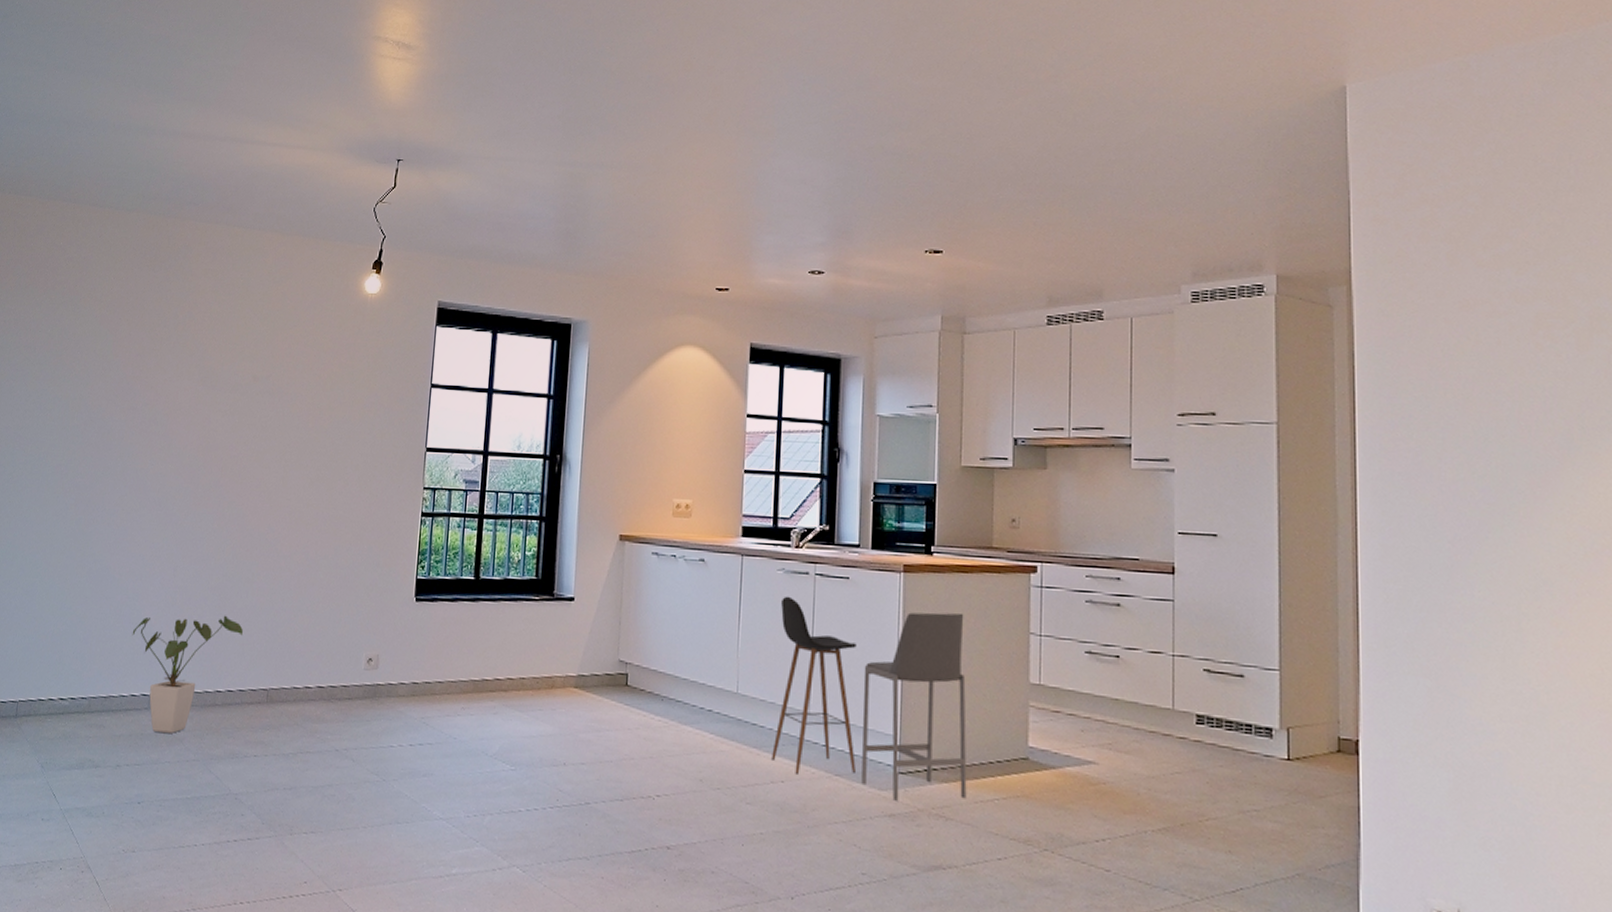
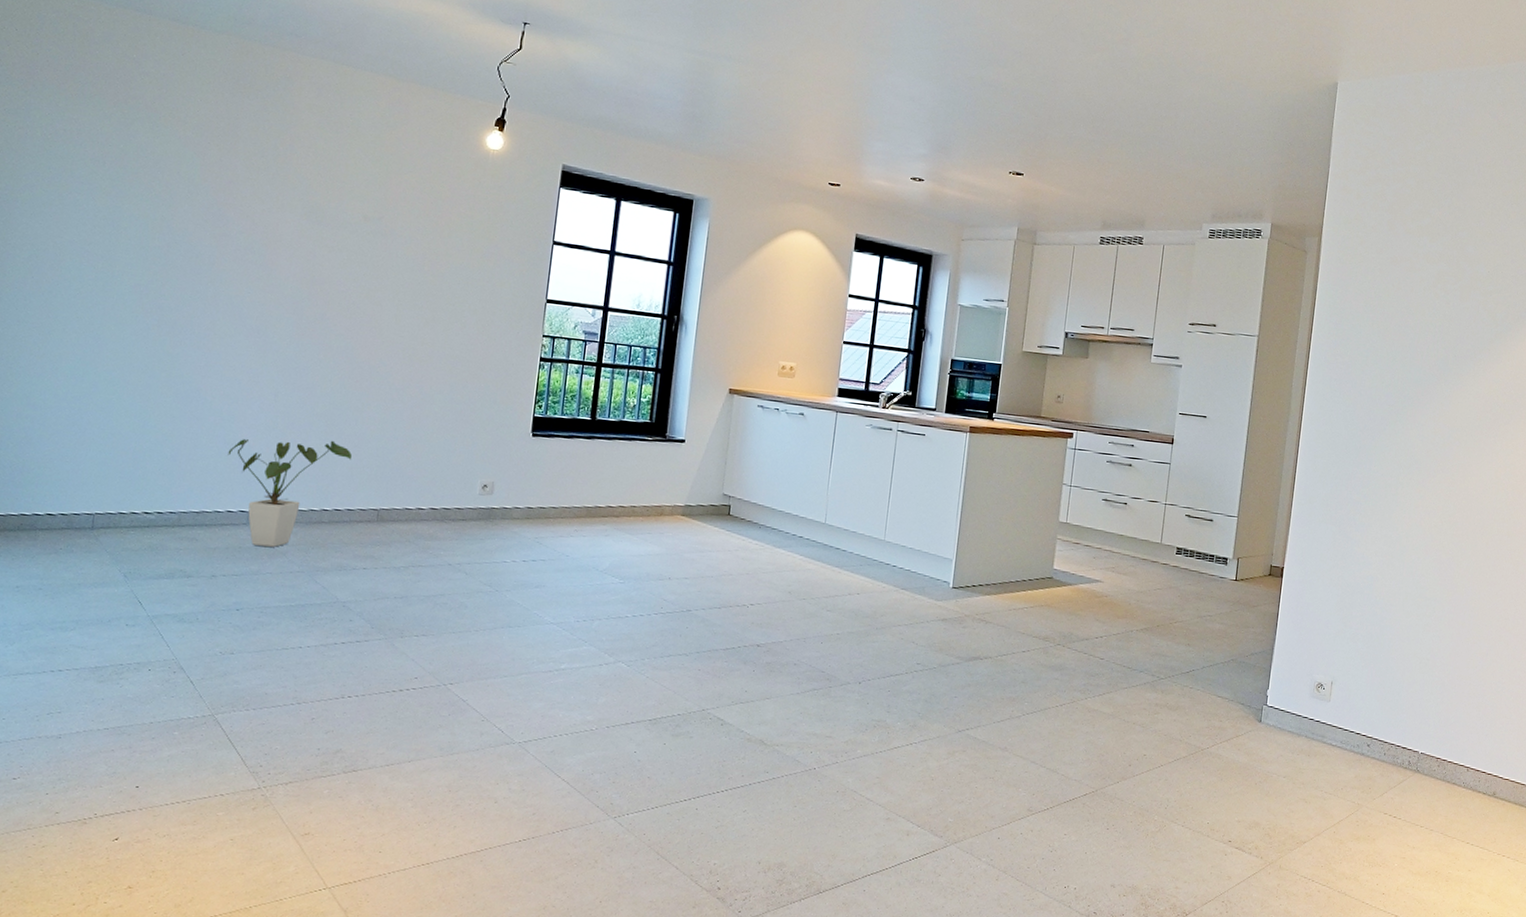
bar stool: present [771,596,857,776] -> none [850,447,927,589]
bar stool: present [861,612,967,801] -> none [922,464,1014,609]

